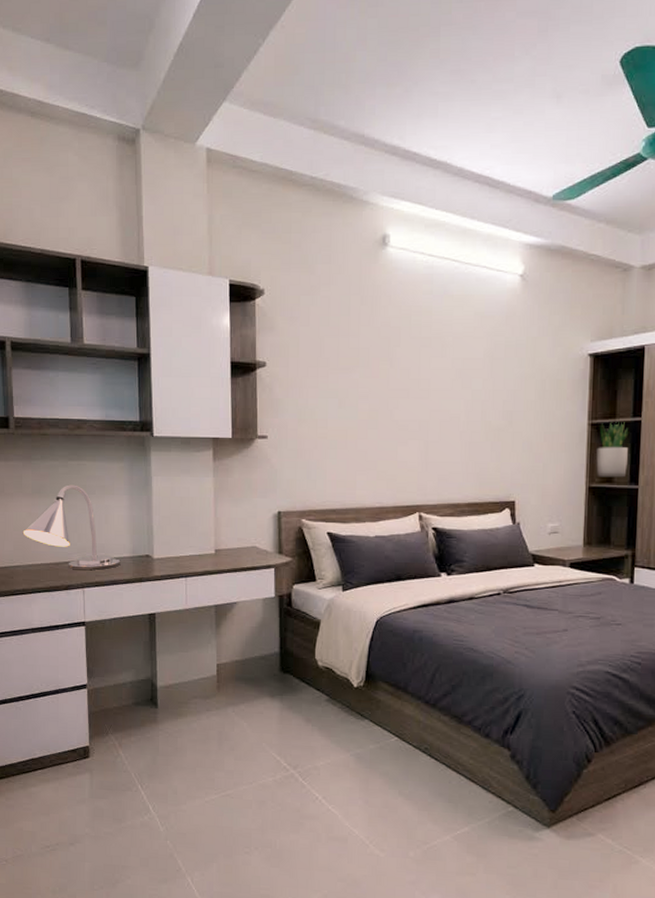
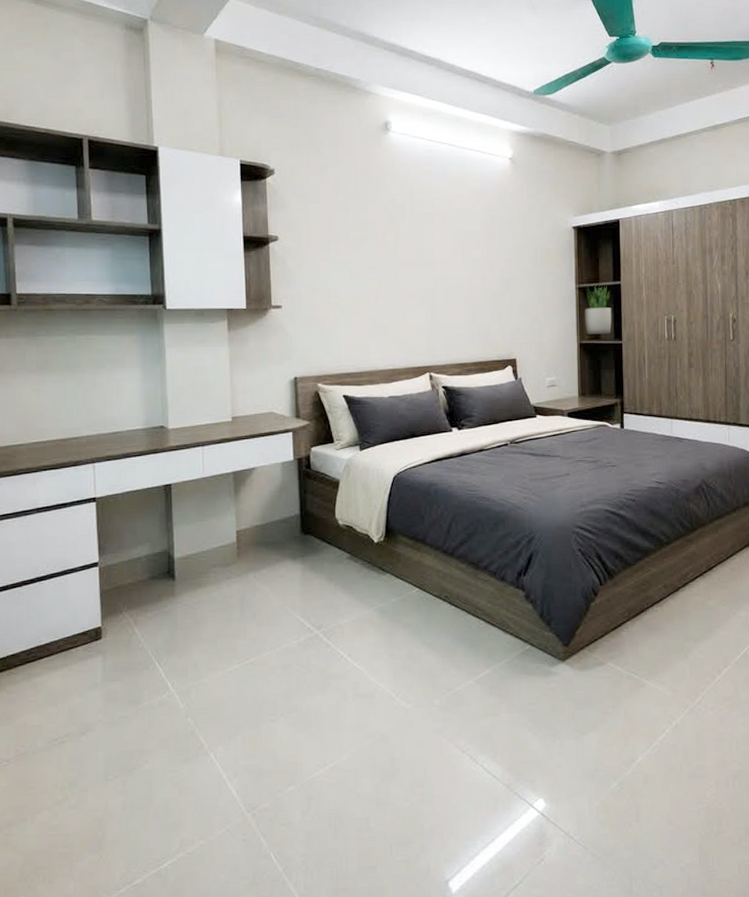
table lamp: present [22,484,121,571] -> none [26,359,134,445]

